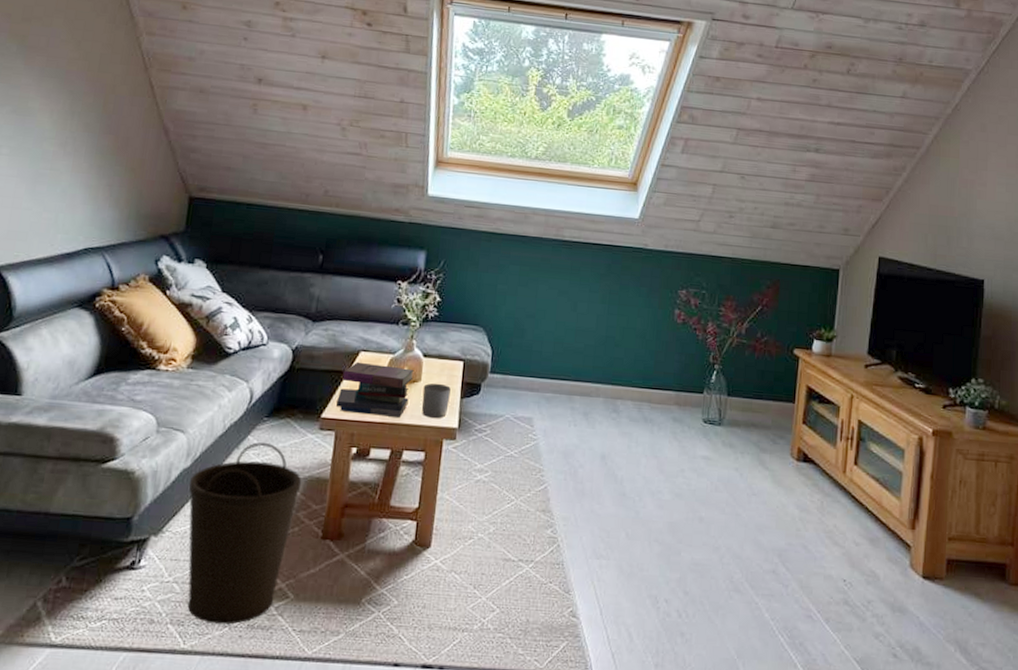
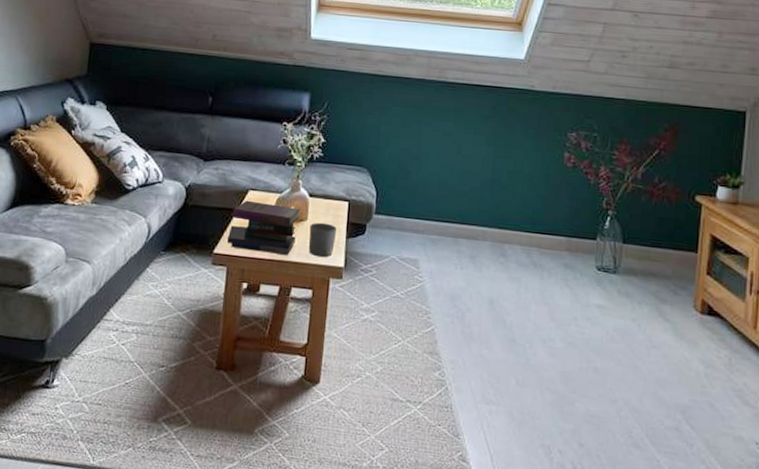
basket: present [187,442,302,624] -> none [94,274,197,445]

